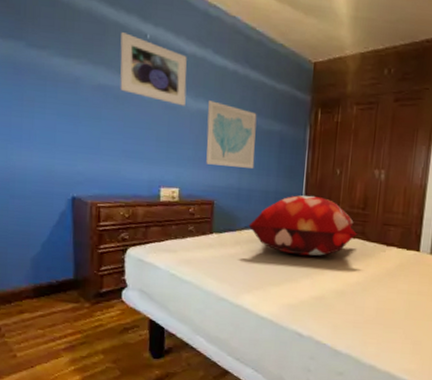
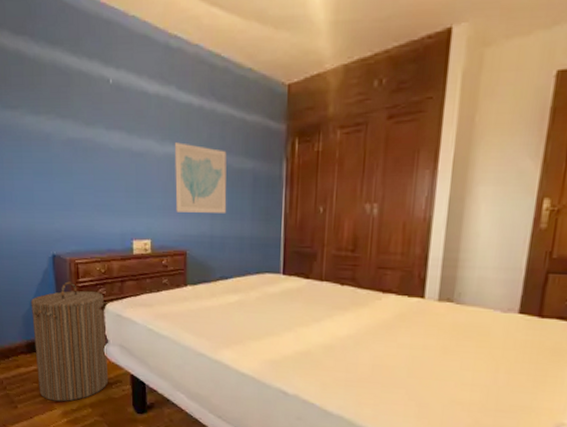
laundry hamper: none [42,224,126,349] -> present [30,281,109,402]
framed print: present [120,32,187,106] -> none [85,80,152,152]
decorative pillow: present [248,195,358,256] -> none [224,239,347,307]

